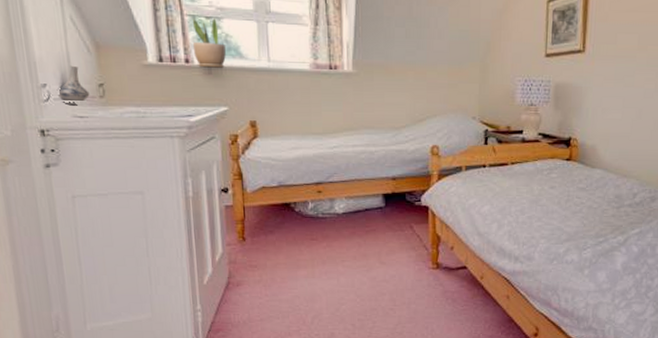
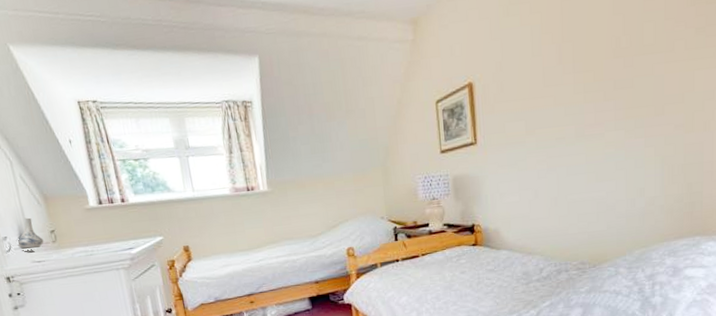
potted plant: present [192,18,226,69] -> none [124,159,156,205]

